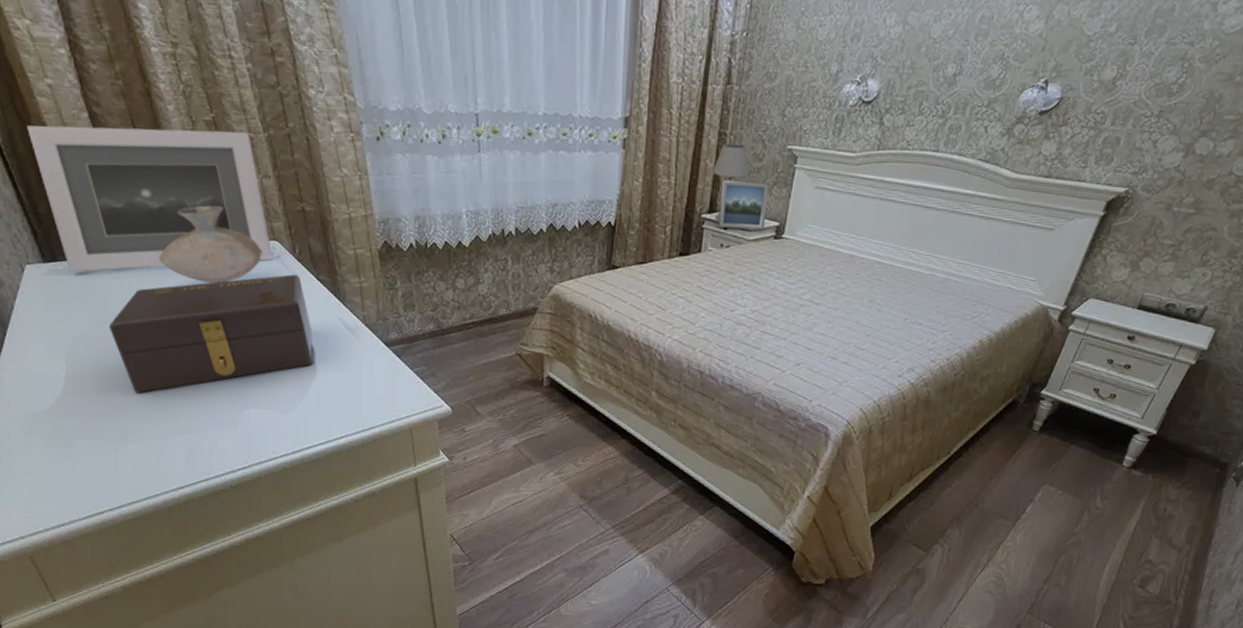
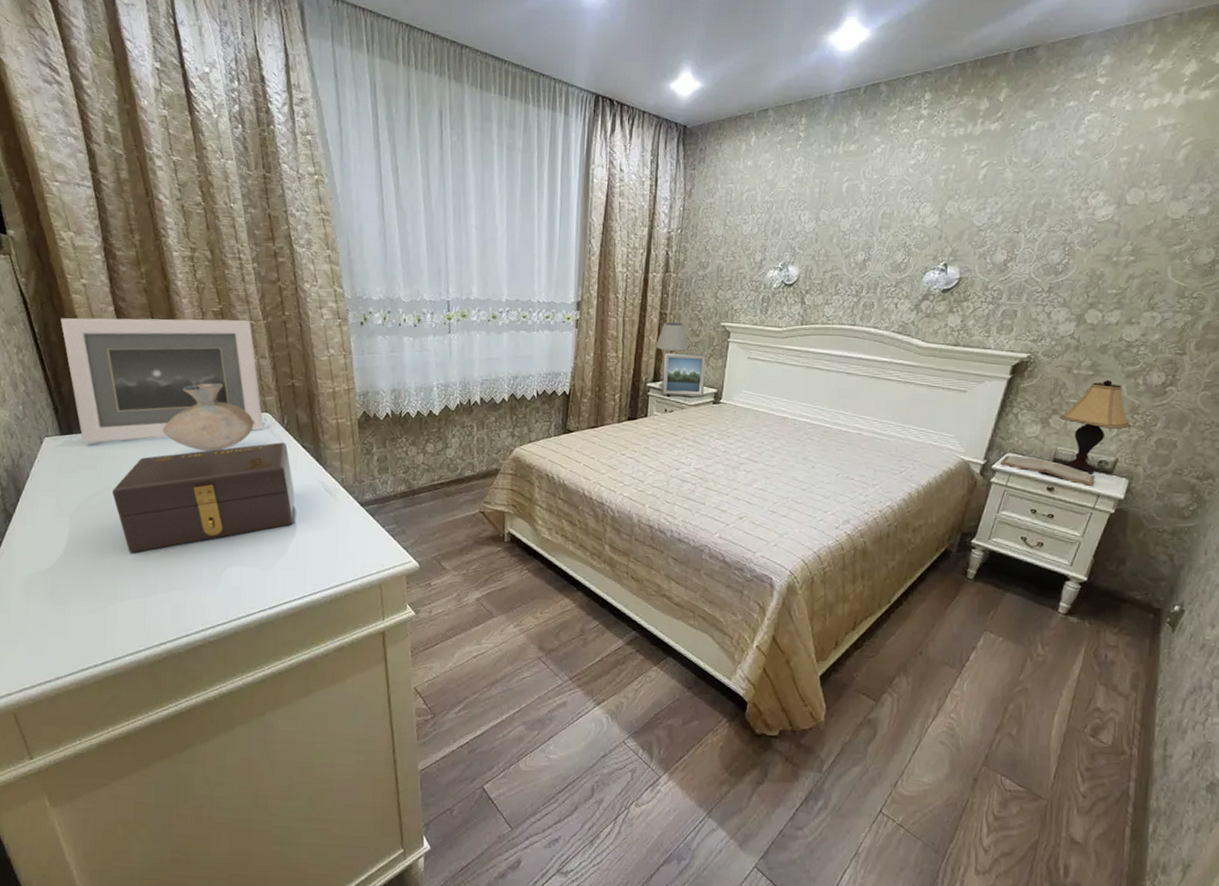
book: none [1081,300,1180,335] -> present [1000,455,1095,486]
lamp: none [1147,219,1226,323] -> present [1059,380,1130,474]

